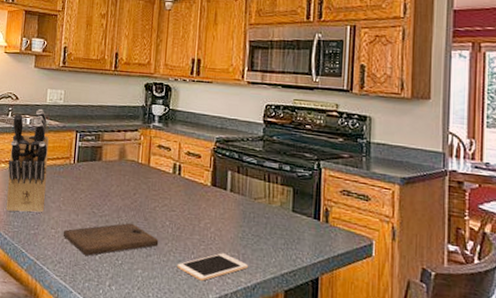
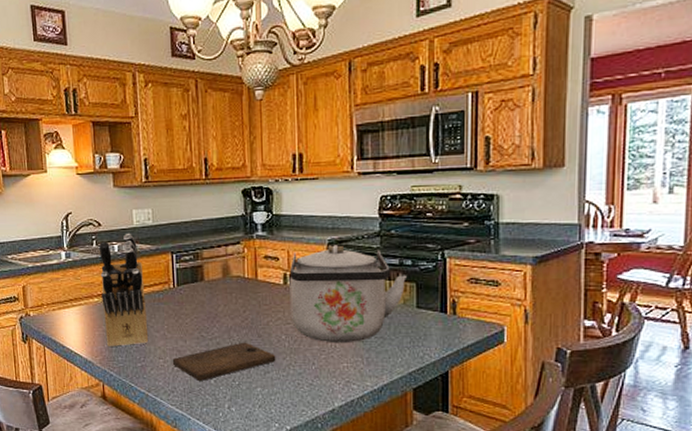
kettle: none [176,143,285,237] -> present [289,245,406,344]
cell phone: present [176,253,248,281] -> none [298,360,373,391]

